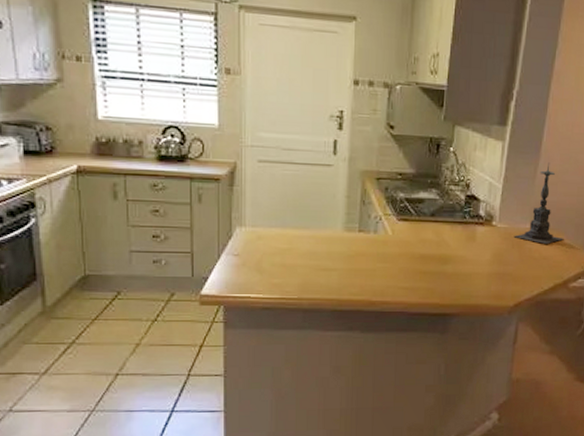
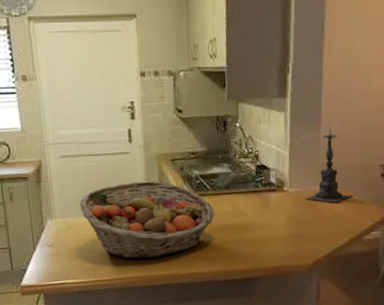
fruit basket: none [272,197,417,281] -> present [79,181,215,260]

